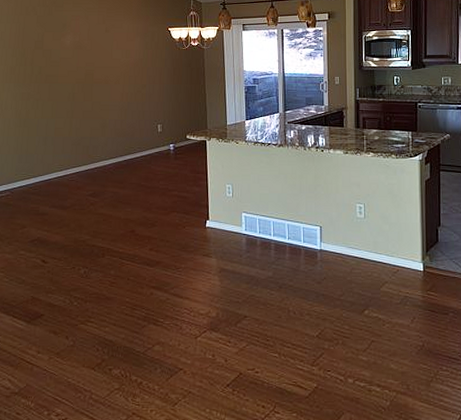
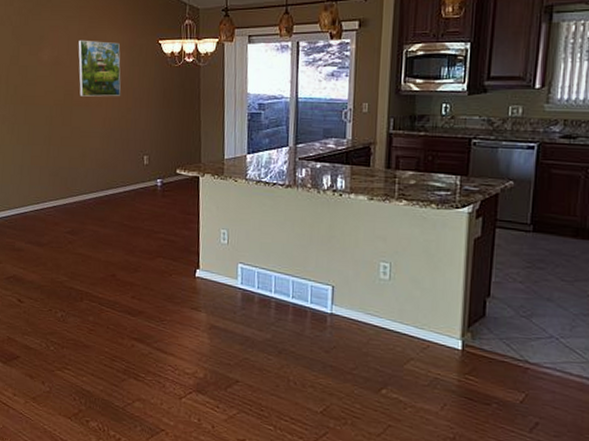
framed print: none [97,27,136,75] -> present [78,40,121,97]

